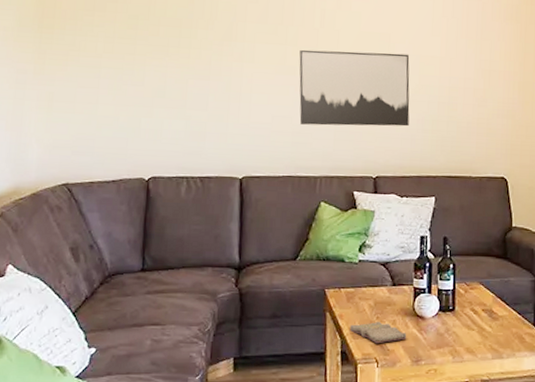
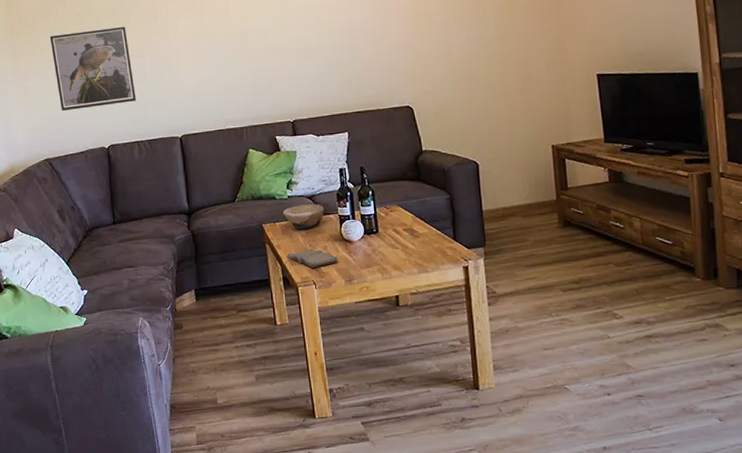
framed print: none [91,37,193,130] -> present [50,27,136,111]
wall art: present [299,49,410,127] -> none [214,6,317,84]
bowl: none [350,271,398,300] -> present [282,204,324,230]

